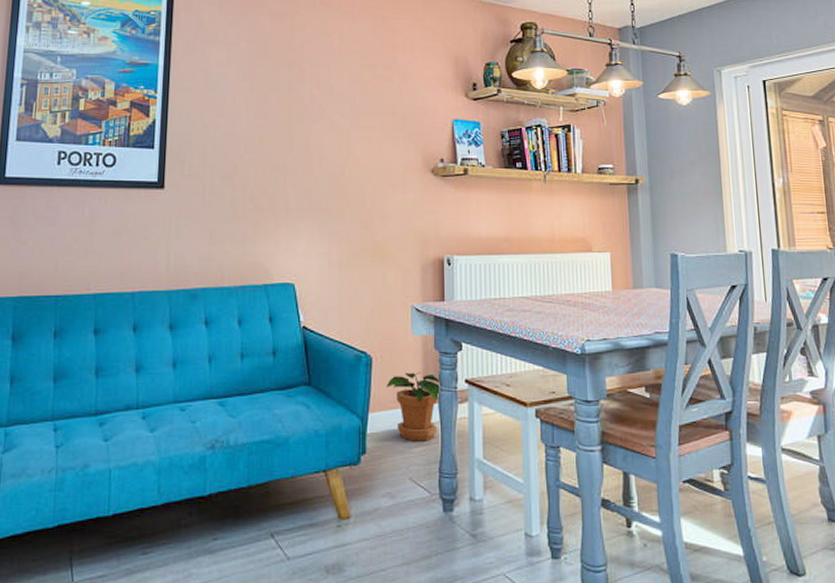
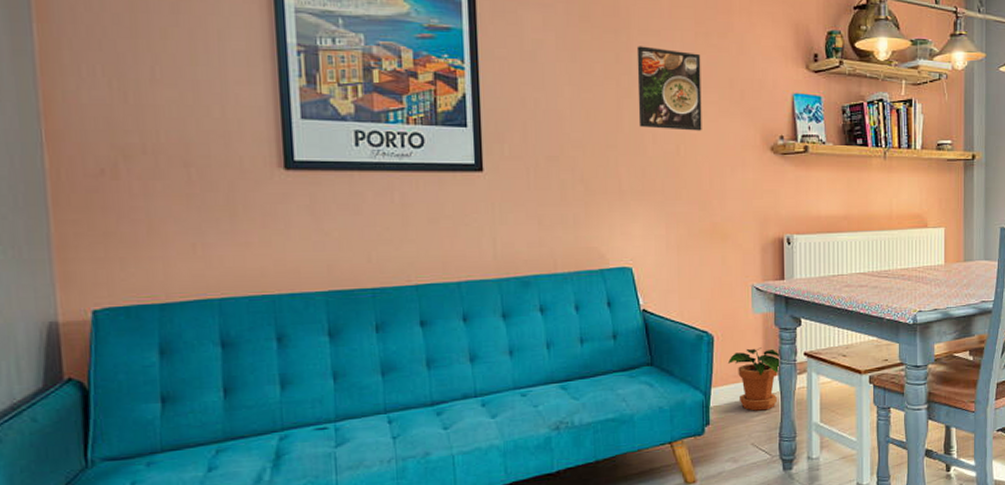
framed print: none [307,77,366,154] -> present [636,46,702,131]

